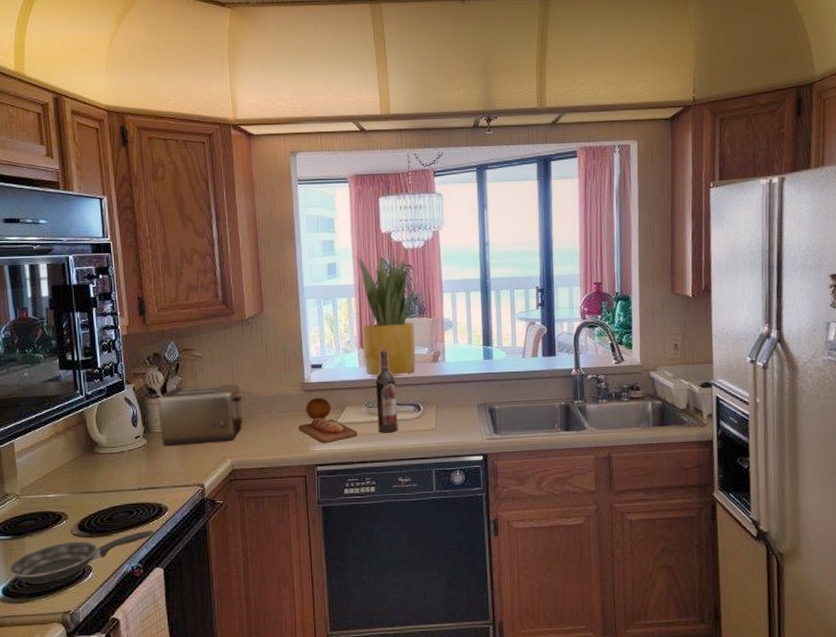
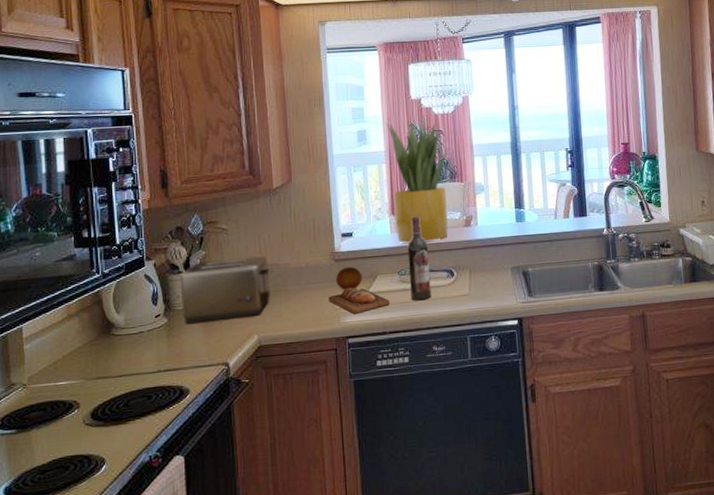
frying pan: present [10,530,155,584] -> none [14,415,175,482]

